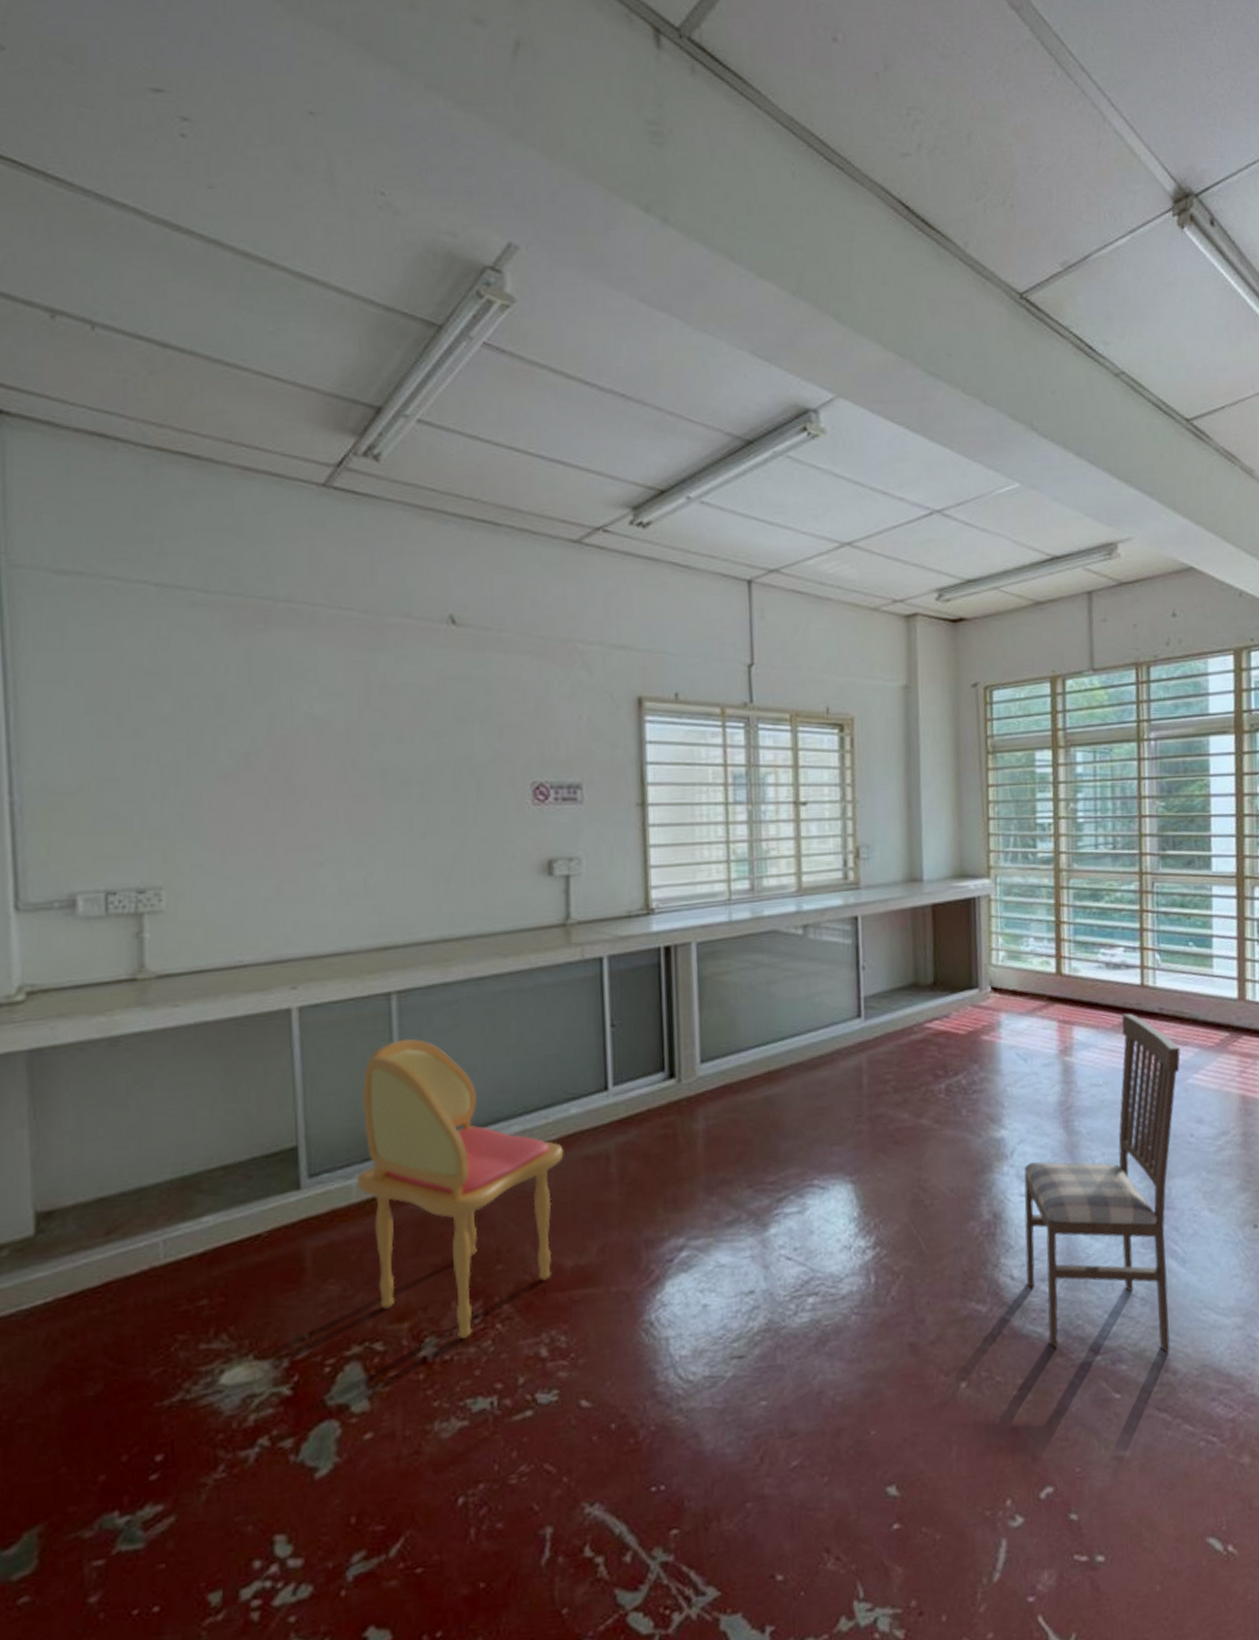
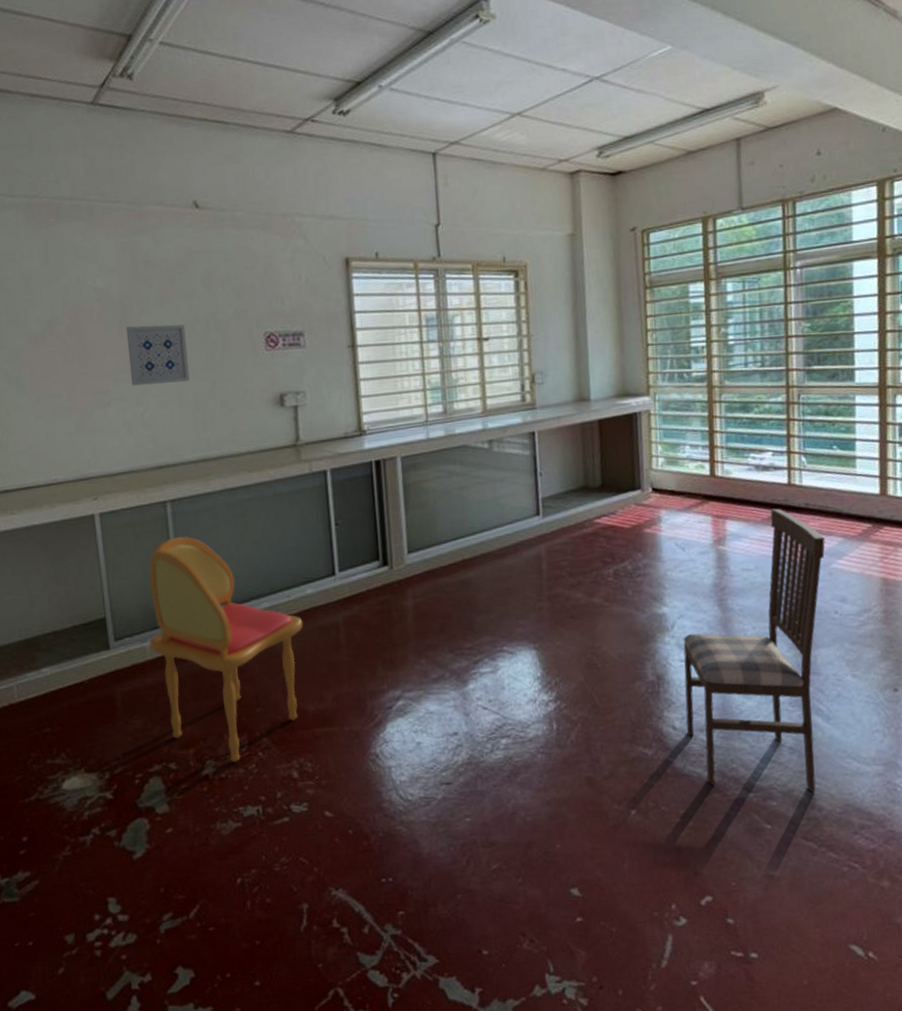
wall art: none [350,766,432,842] -> present [125,324,190,386]

